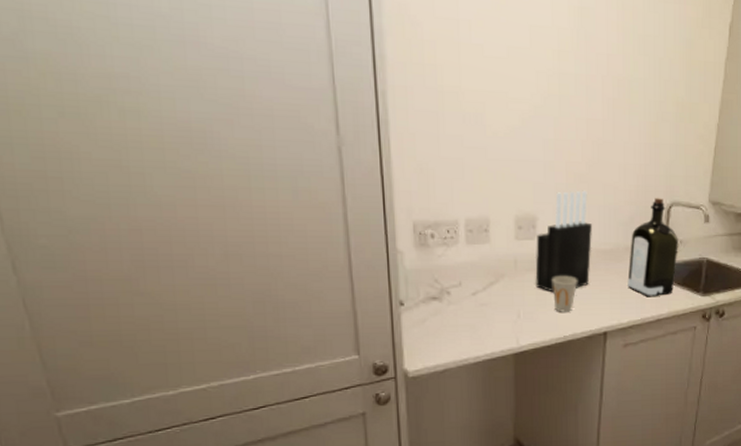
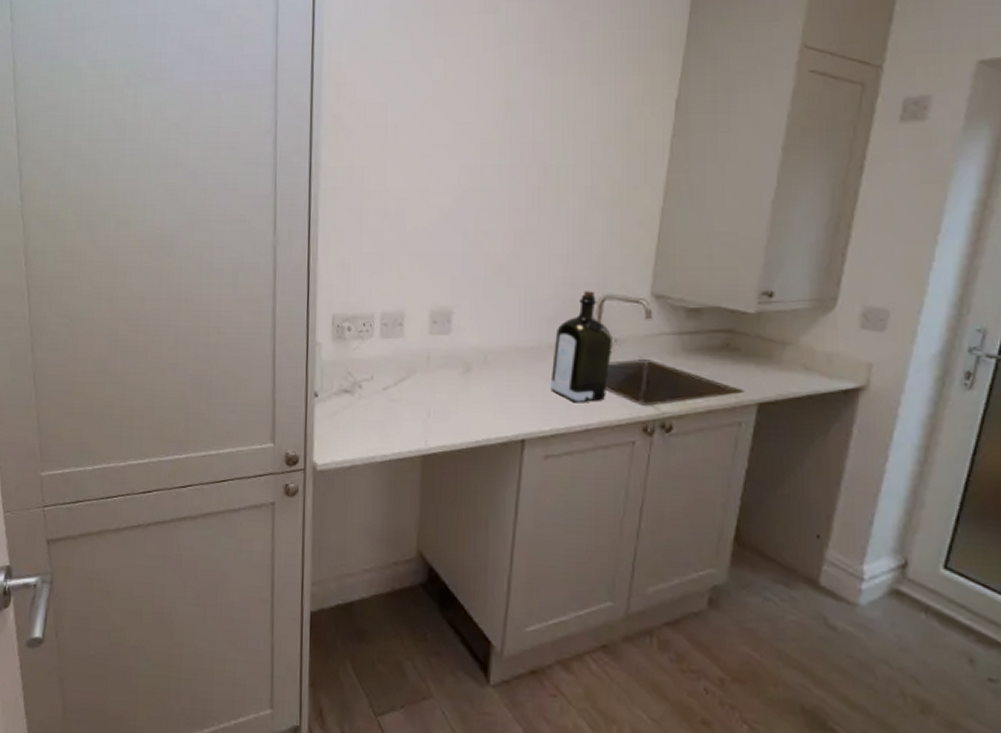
knife block: present [535,190,592,293] -> none [448,283,511,392]
cup: present [552,275,577,312] -> none [465,373,493,414]

